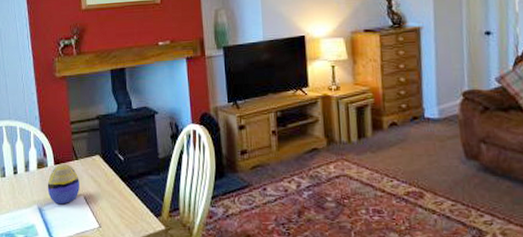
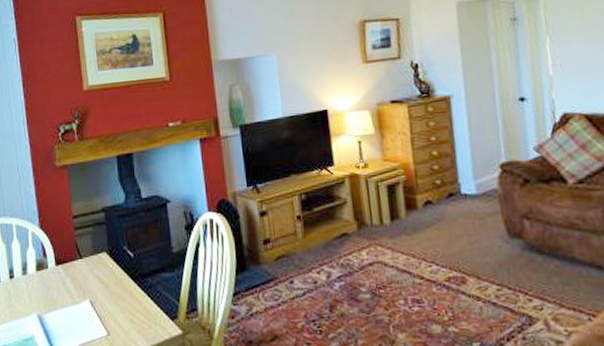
decorative egg: present [47,163,79,205] -> none [48,263,85,311]

